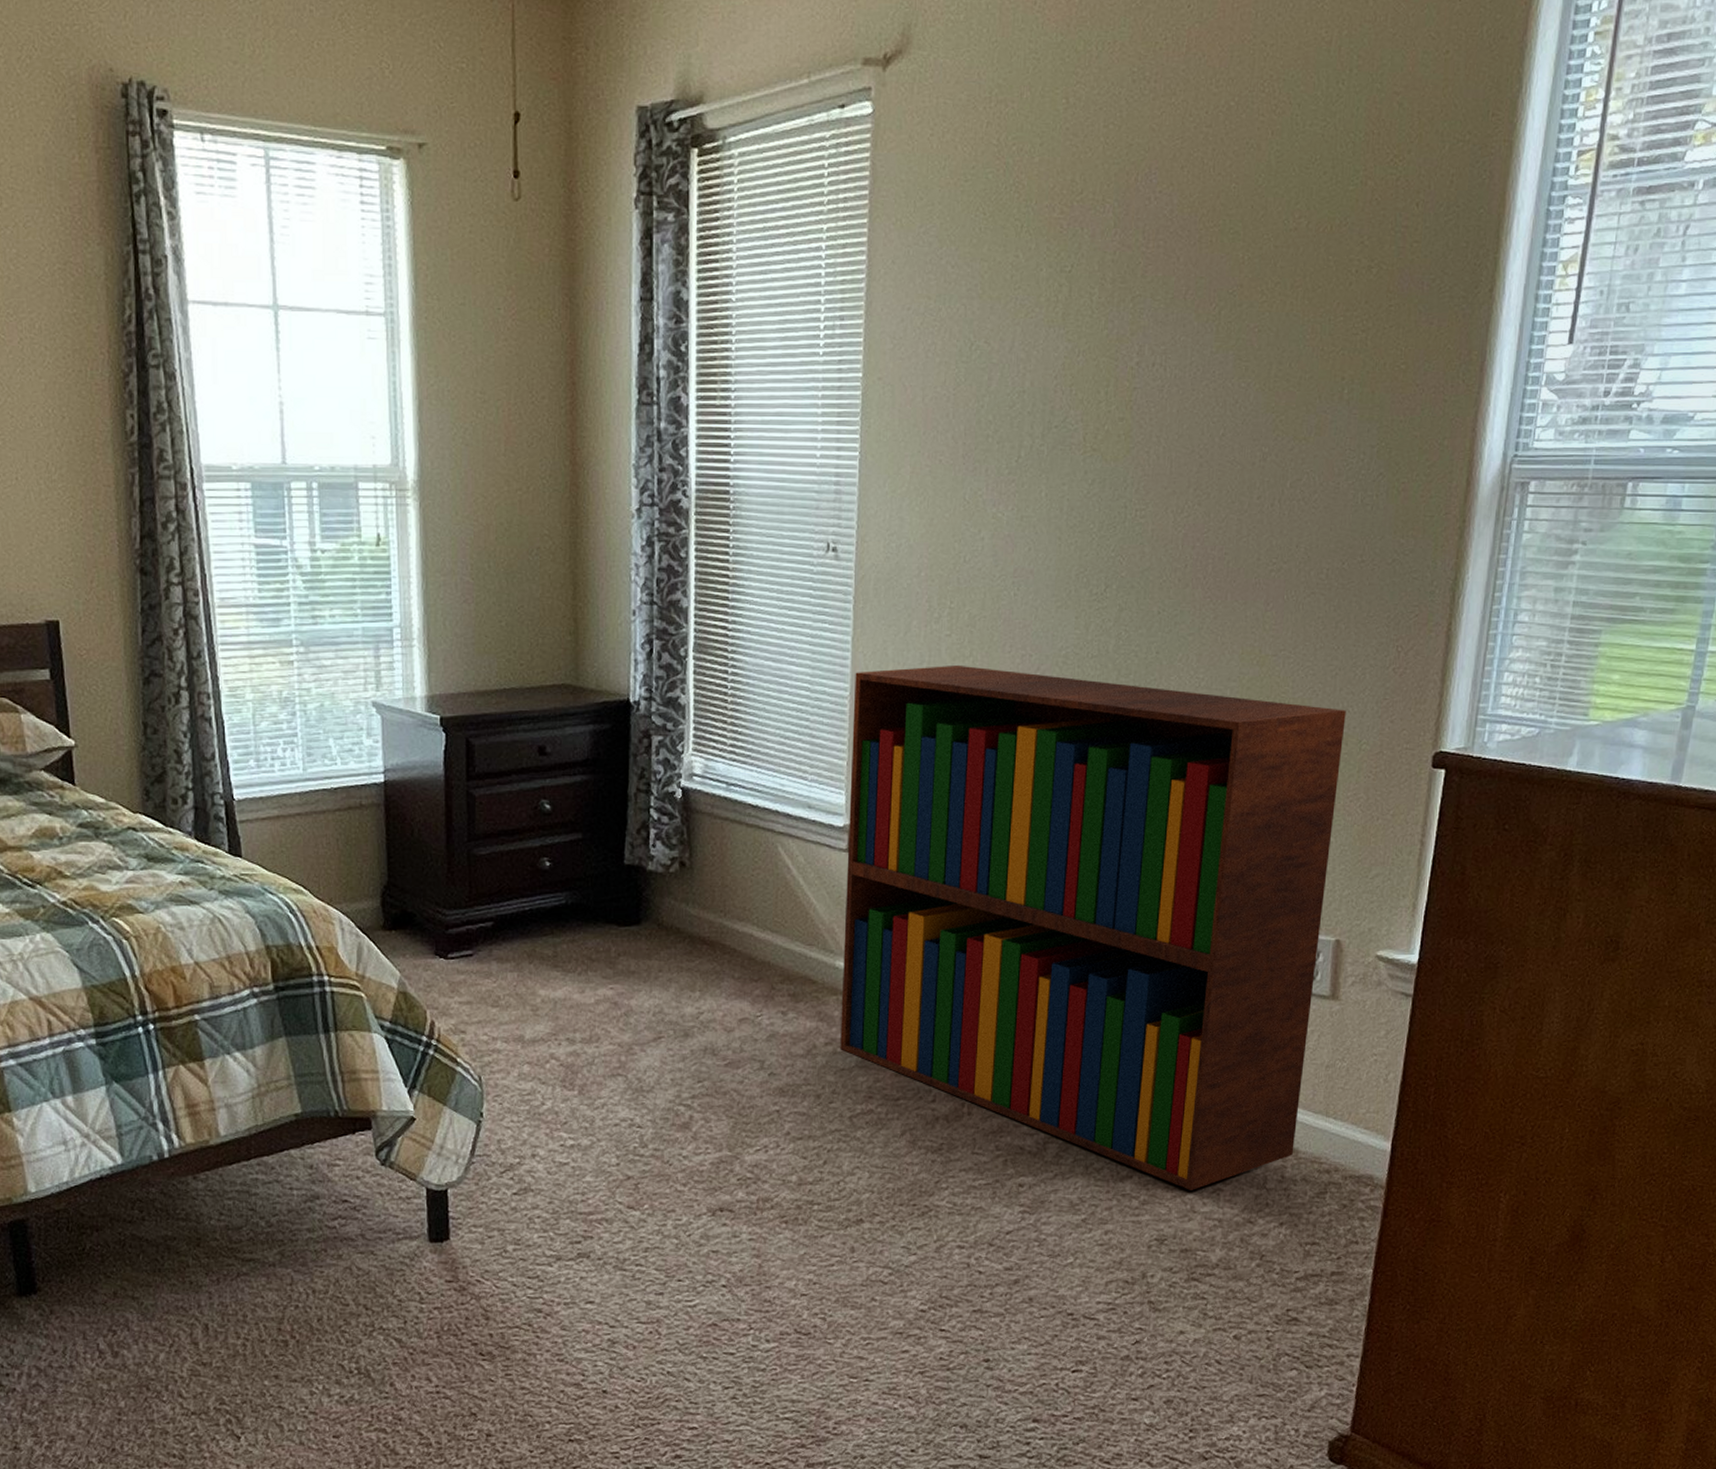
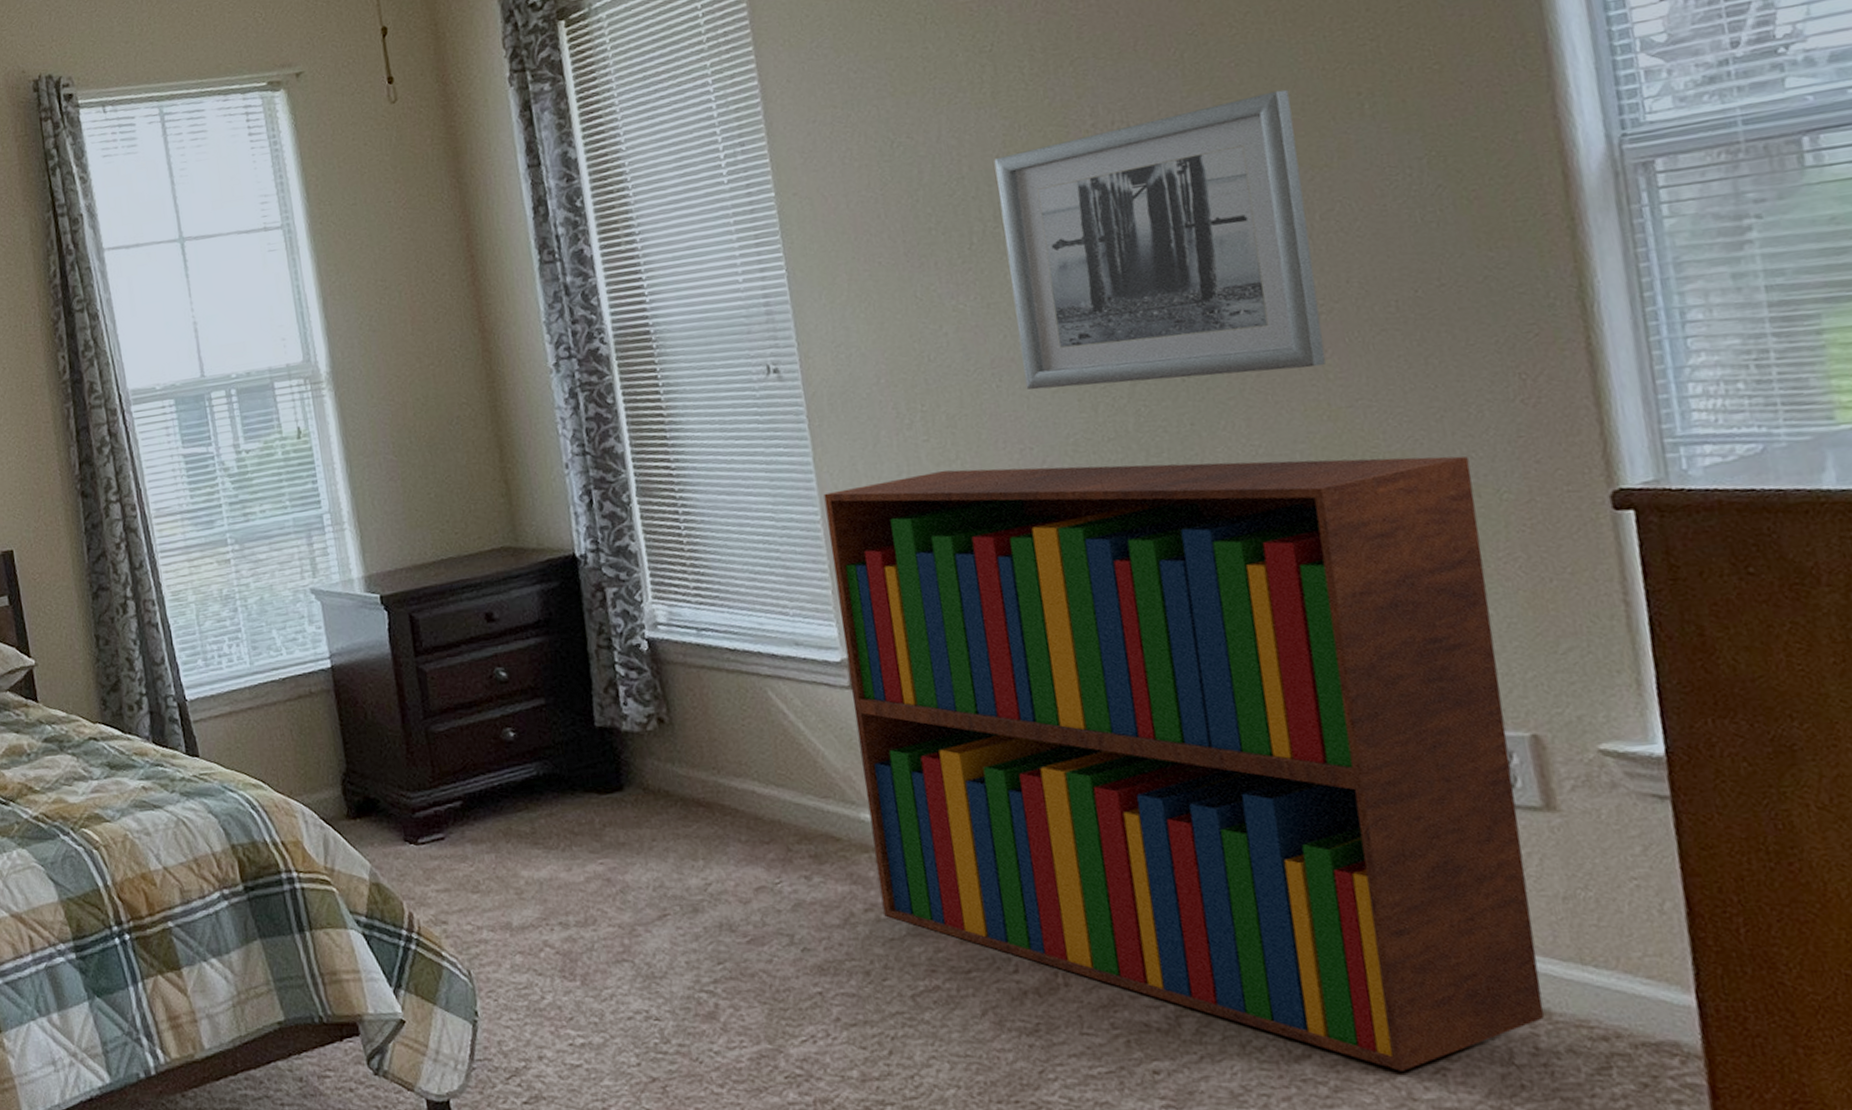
wall art: none [1037,362,1293,617] -> present [994,89,1326,390]

